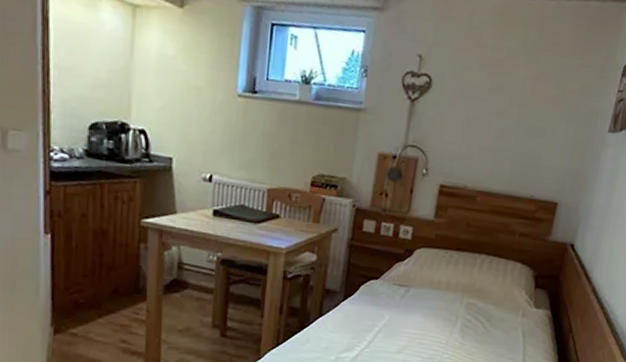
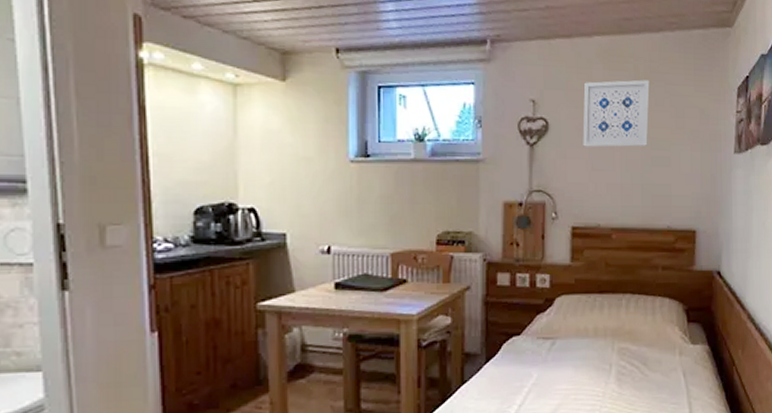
wall art: none [462,43,537,115] -> present [582,79,650,148]

